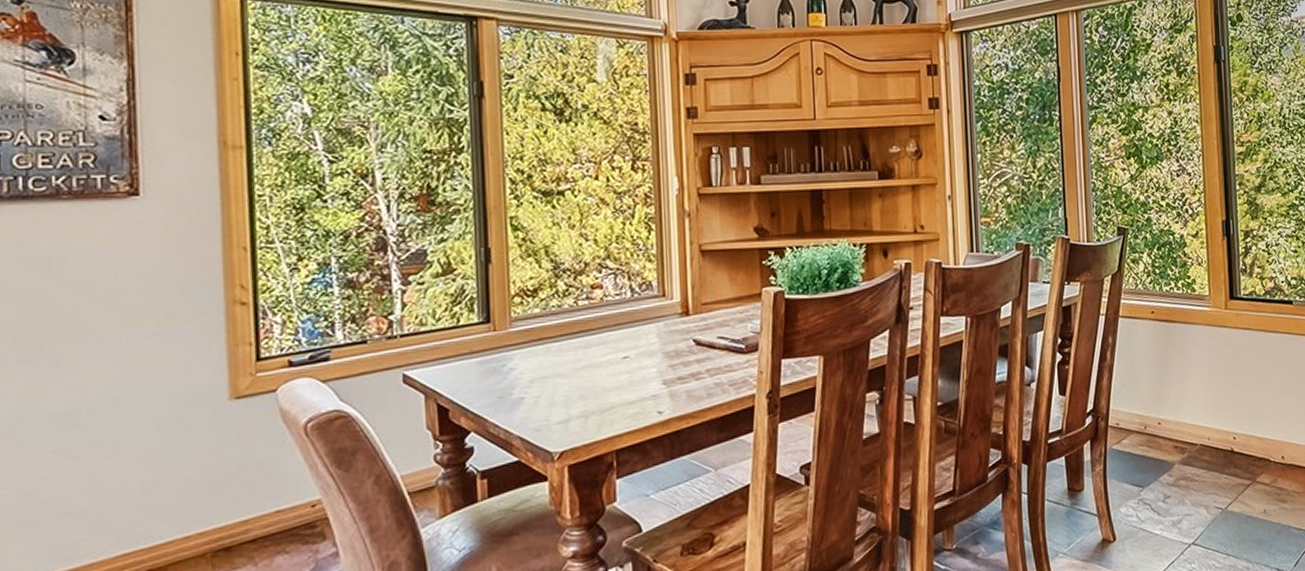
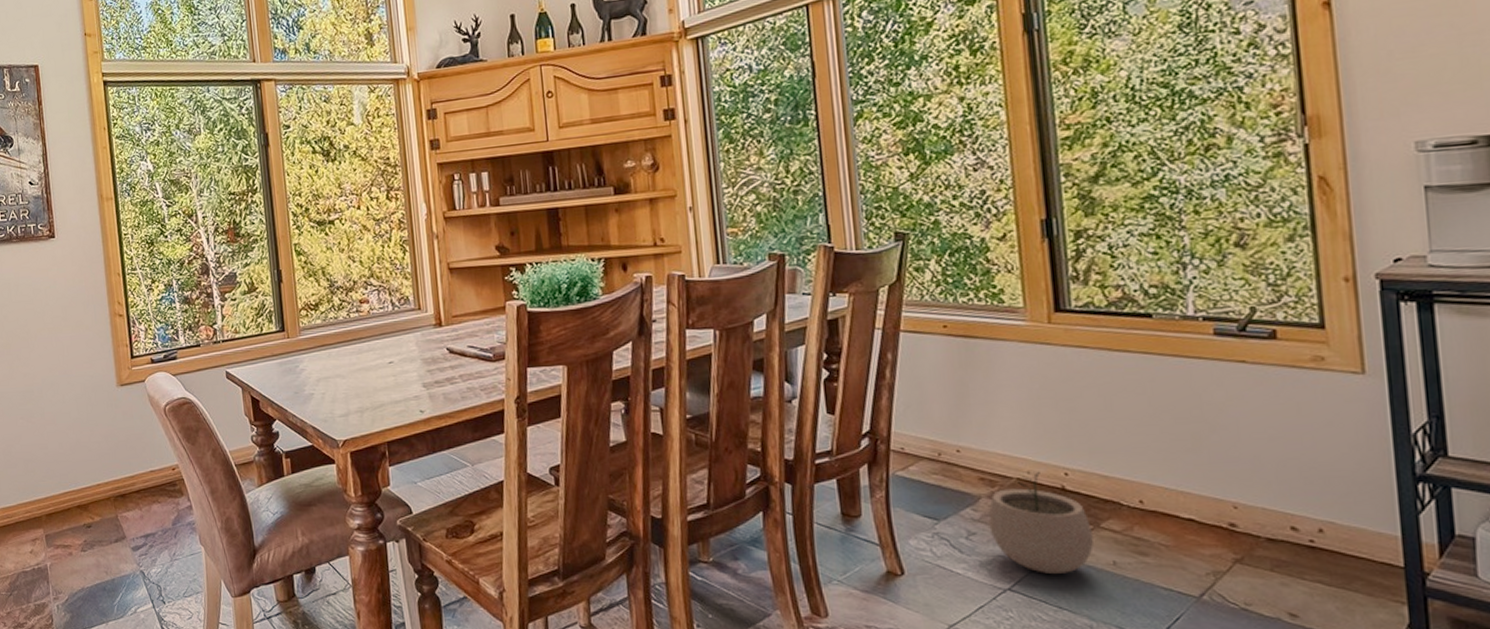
plant pot: none [1179,437,1251,526] -> present [988,471,1094,574]

